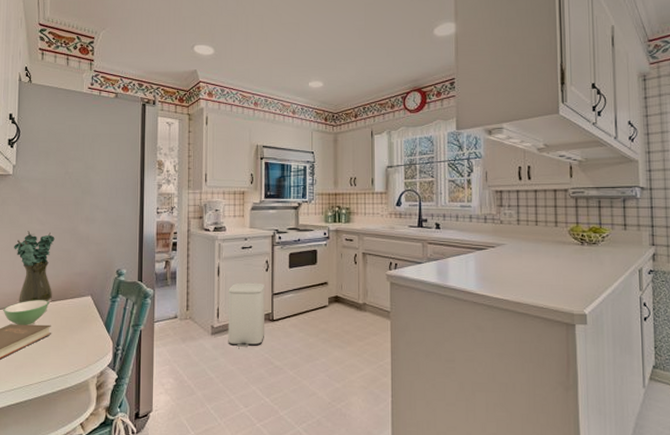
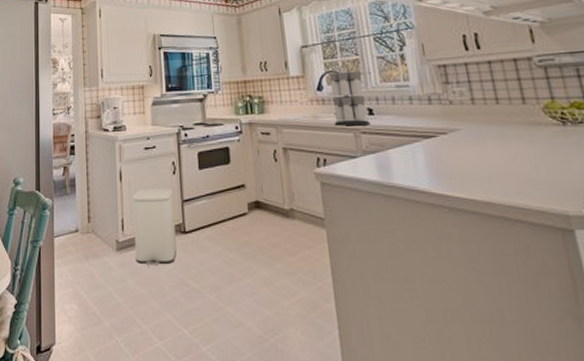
spice rack: none [407,185,436,237] -> present [329,64,370,127]

